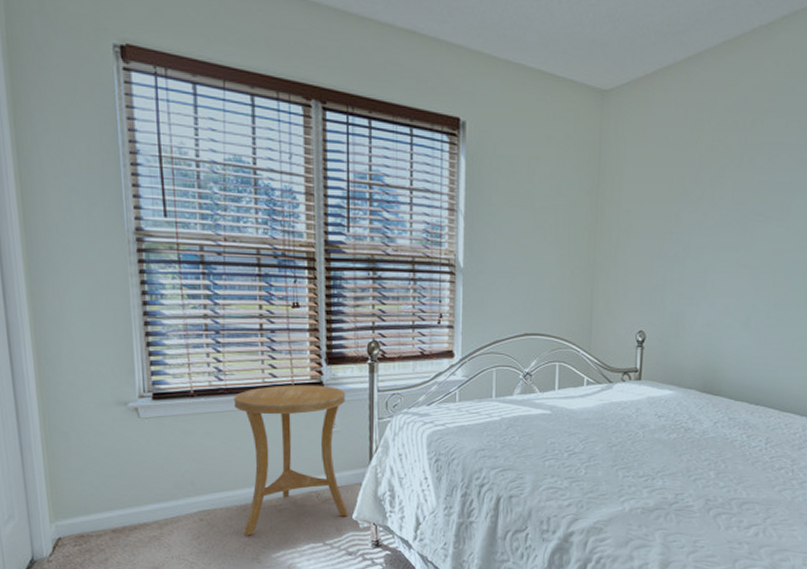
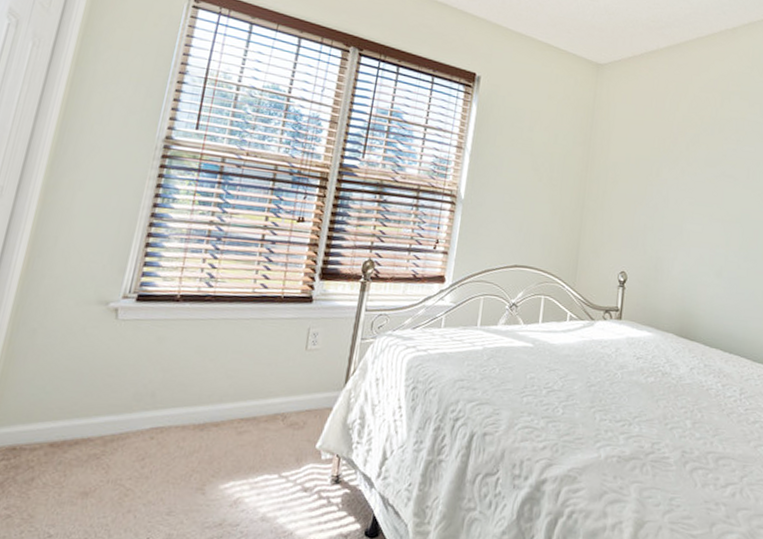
side table: present [233,385,348,536] -> none [194,296,334,461]

